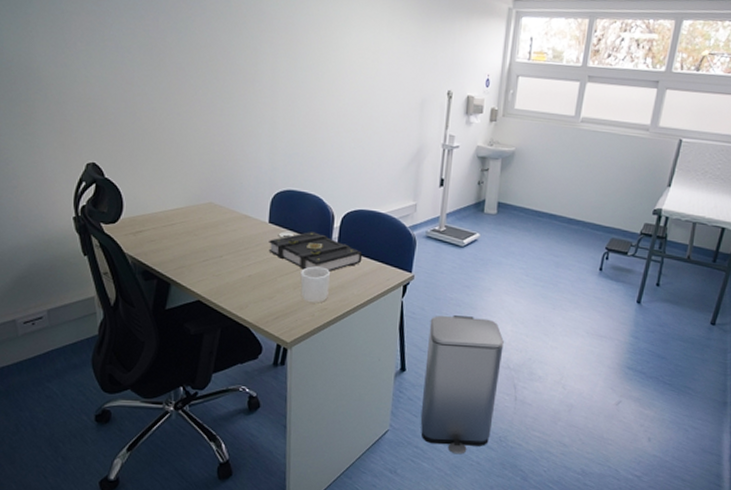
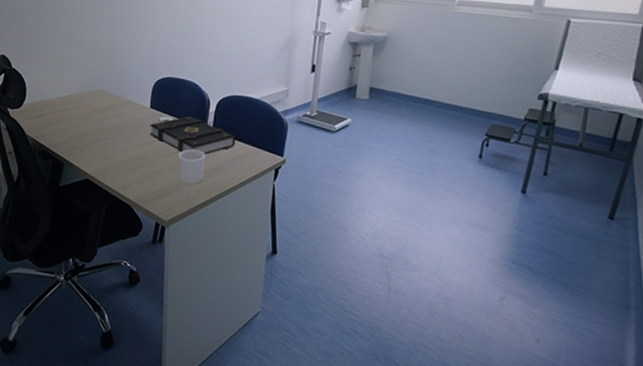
pedal bin: present [421,315,504,455] -> none [291,200,377,342]

